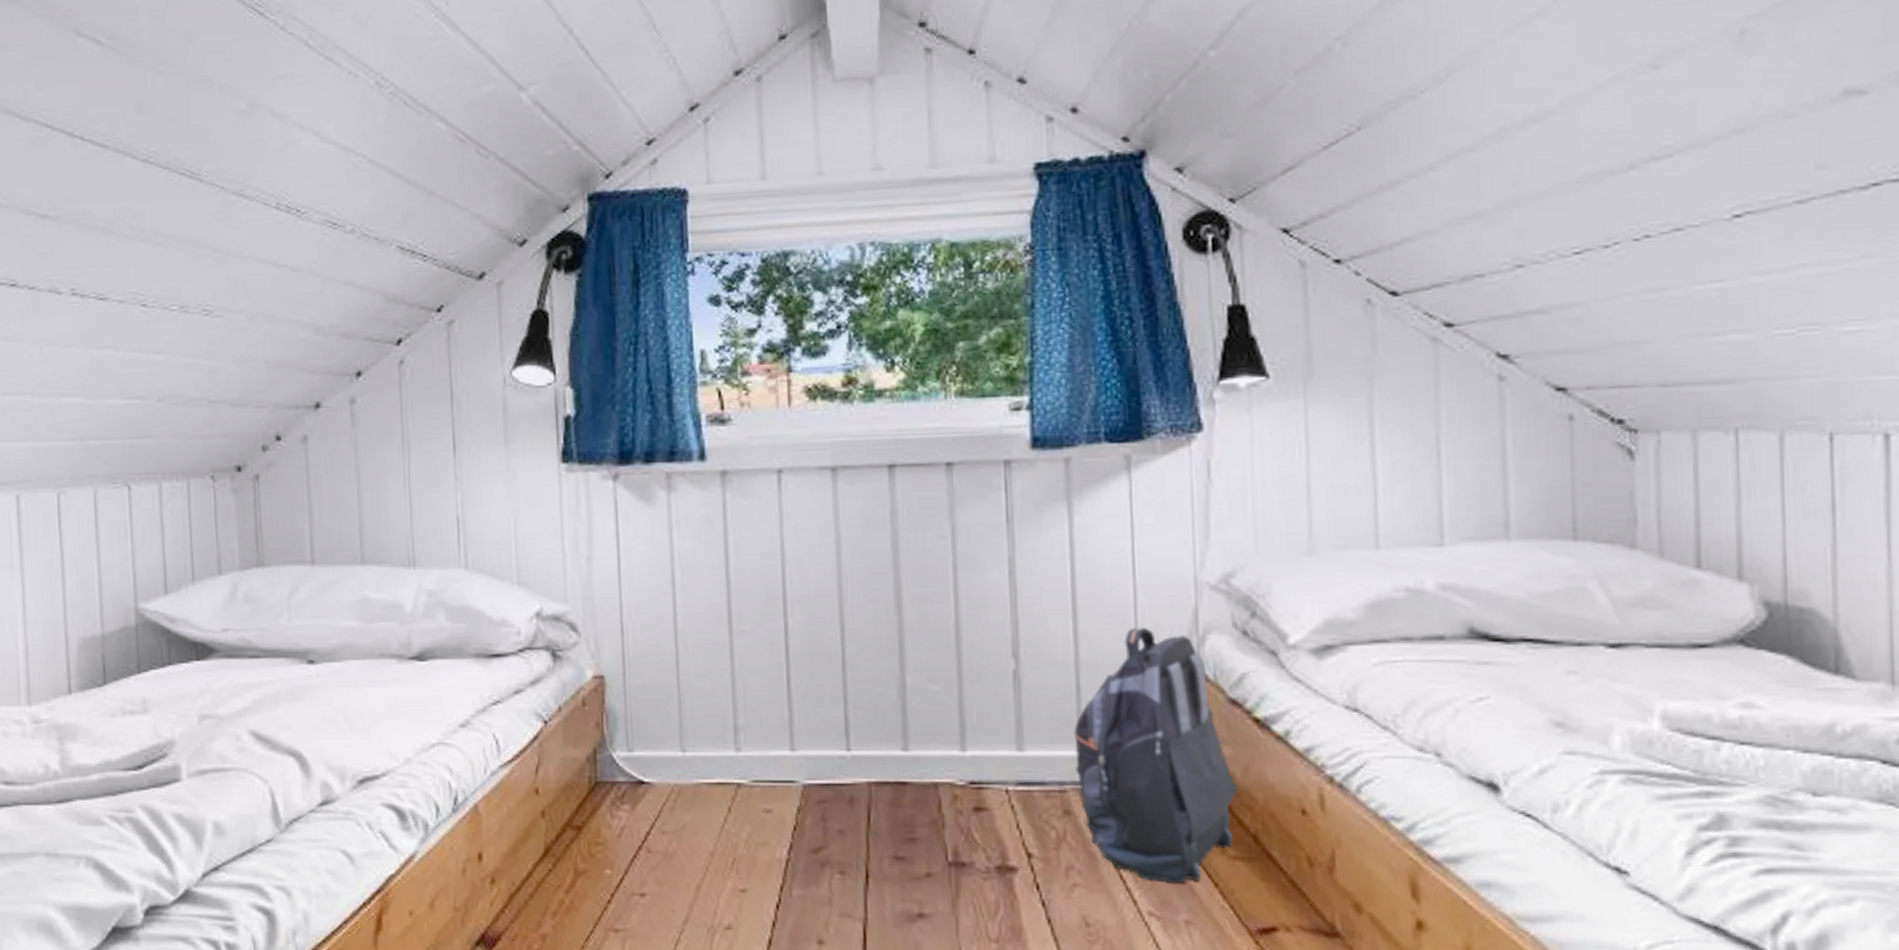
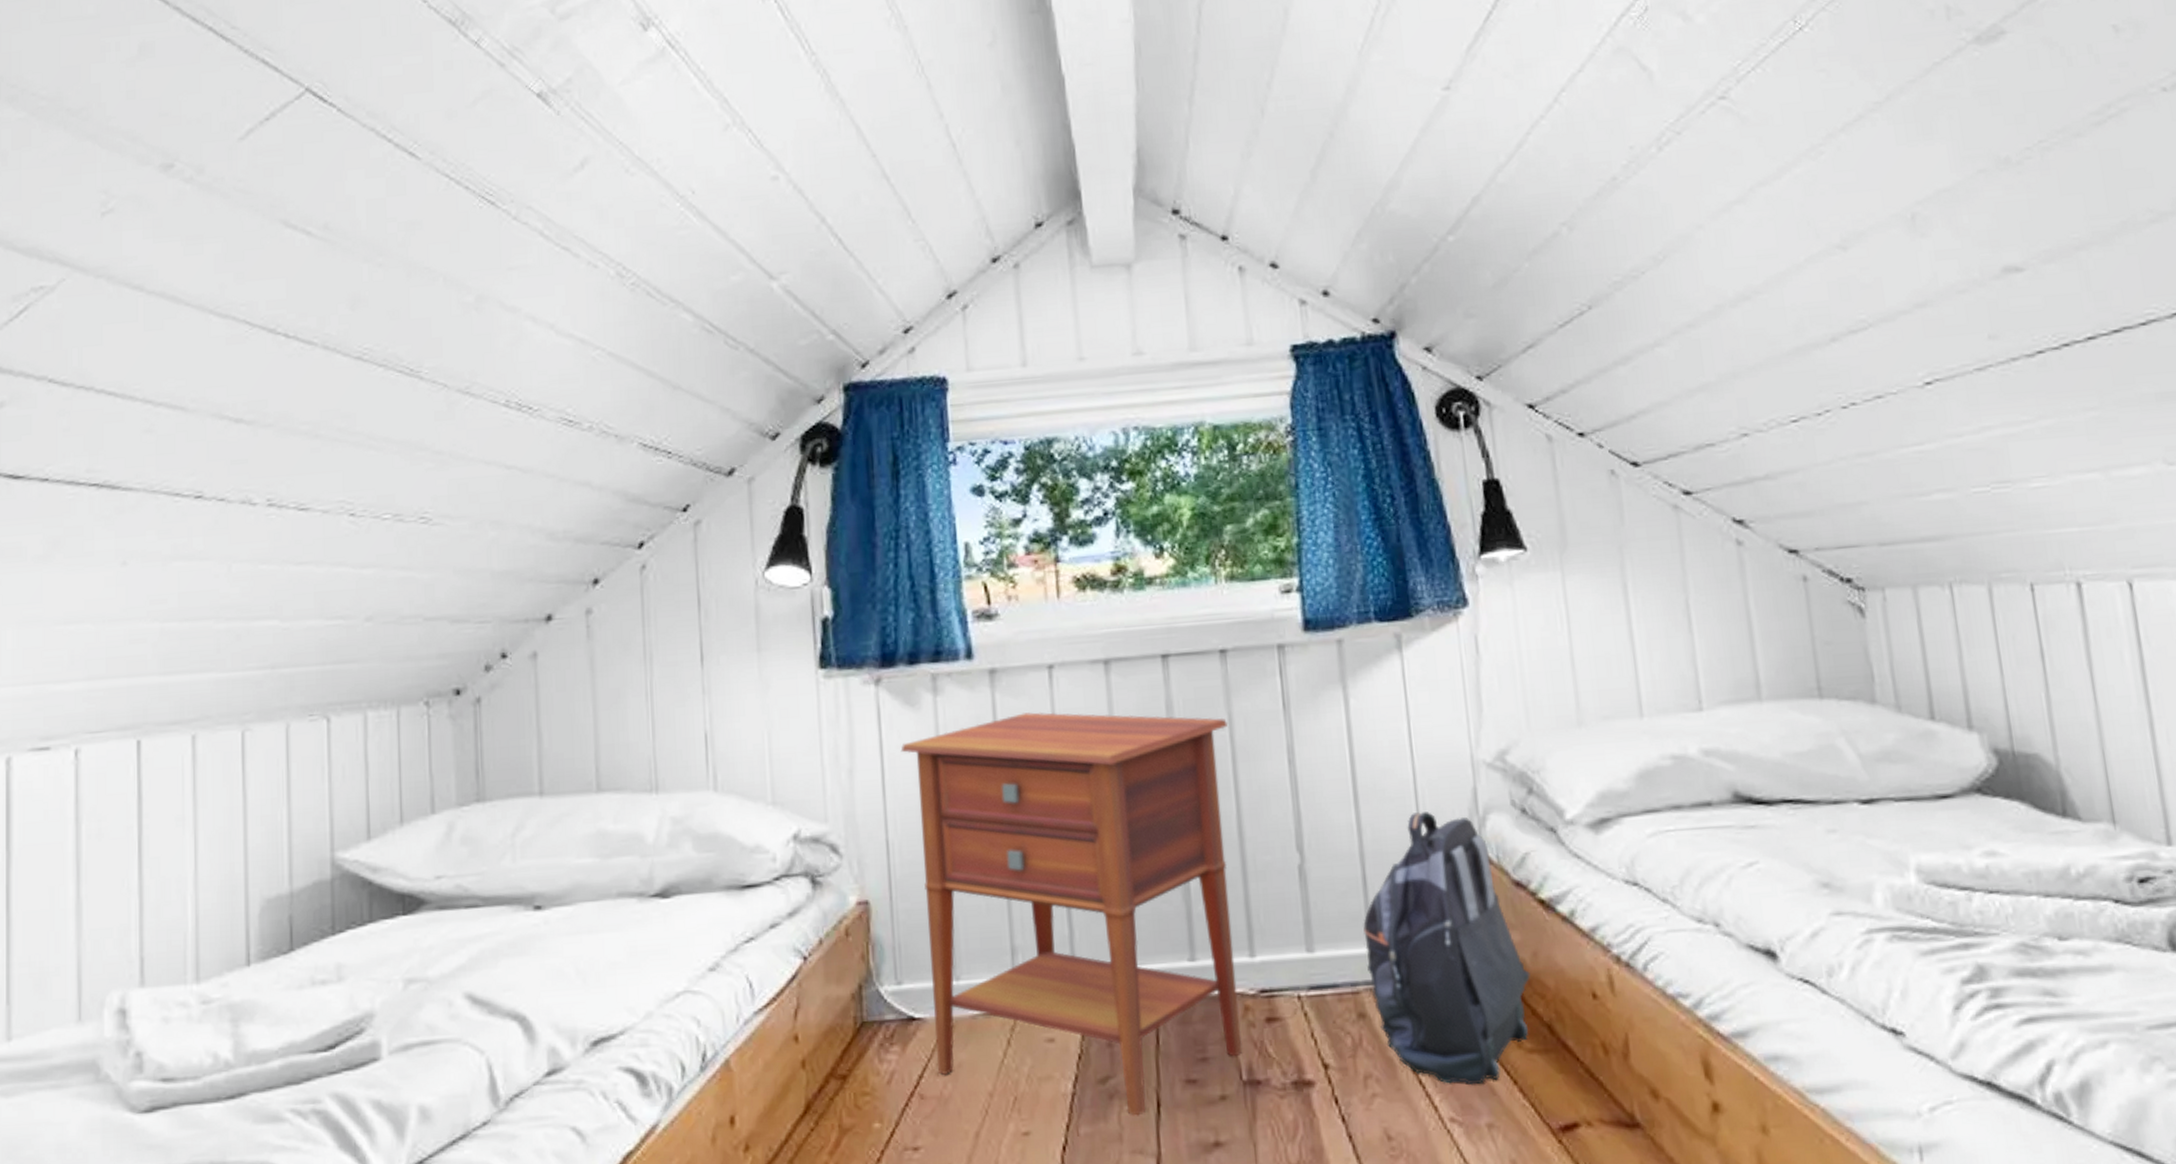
nightstand: none [635,513,951,884] -> present [900,712,1243,1116]

